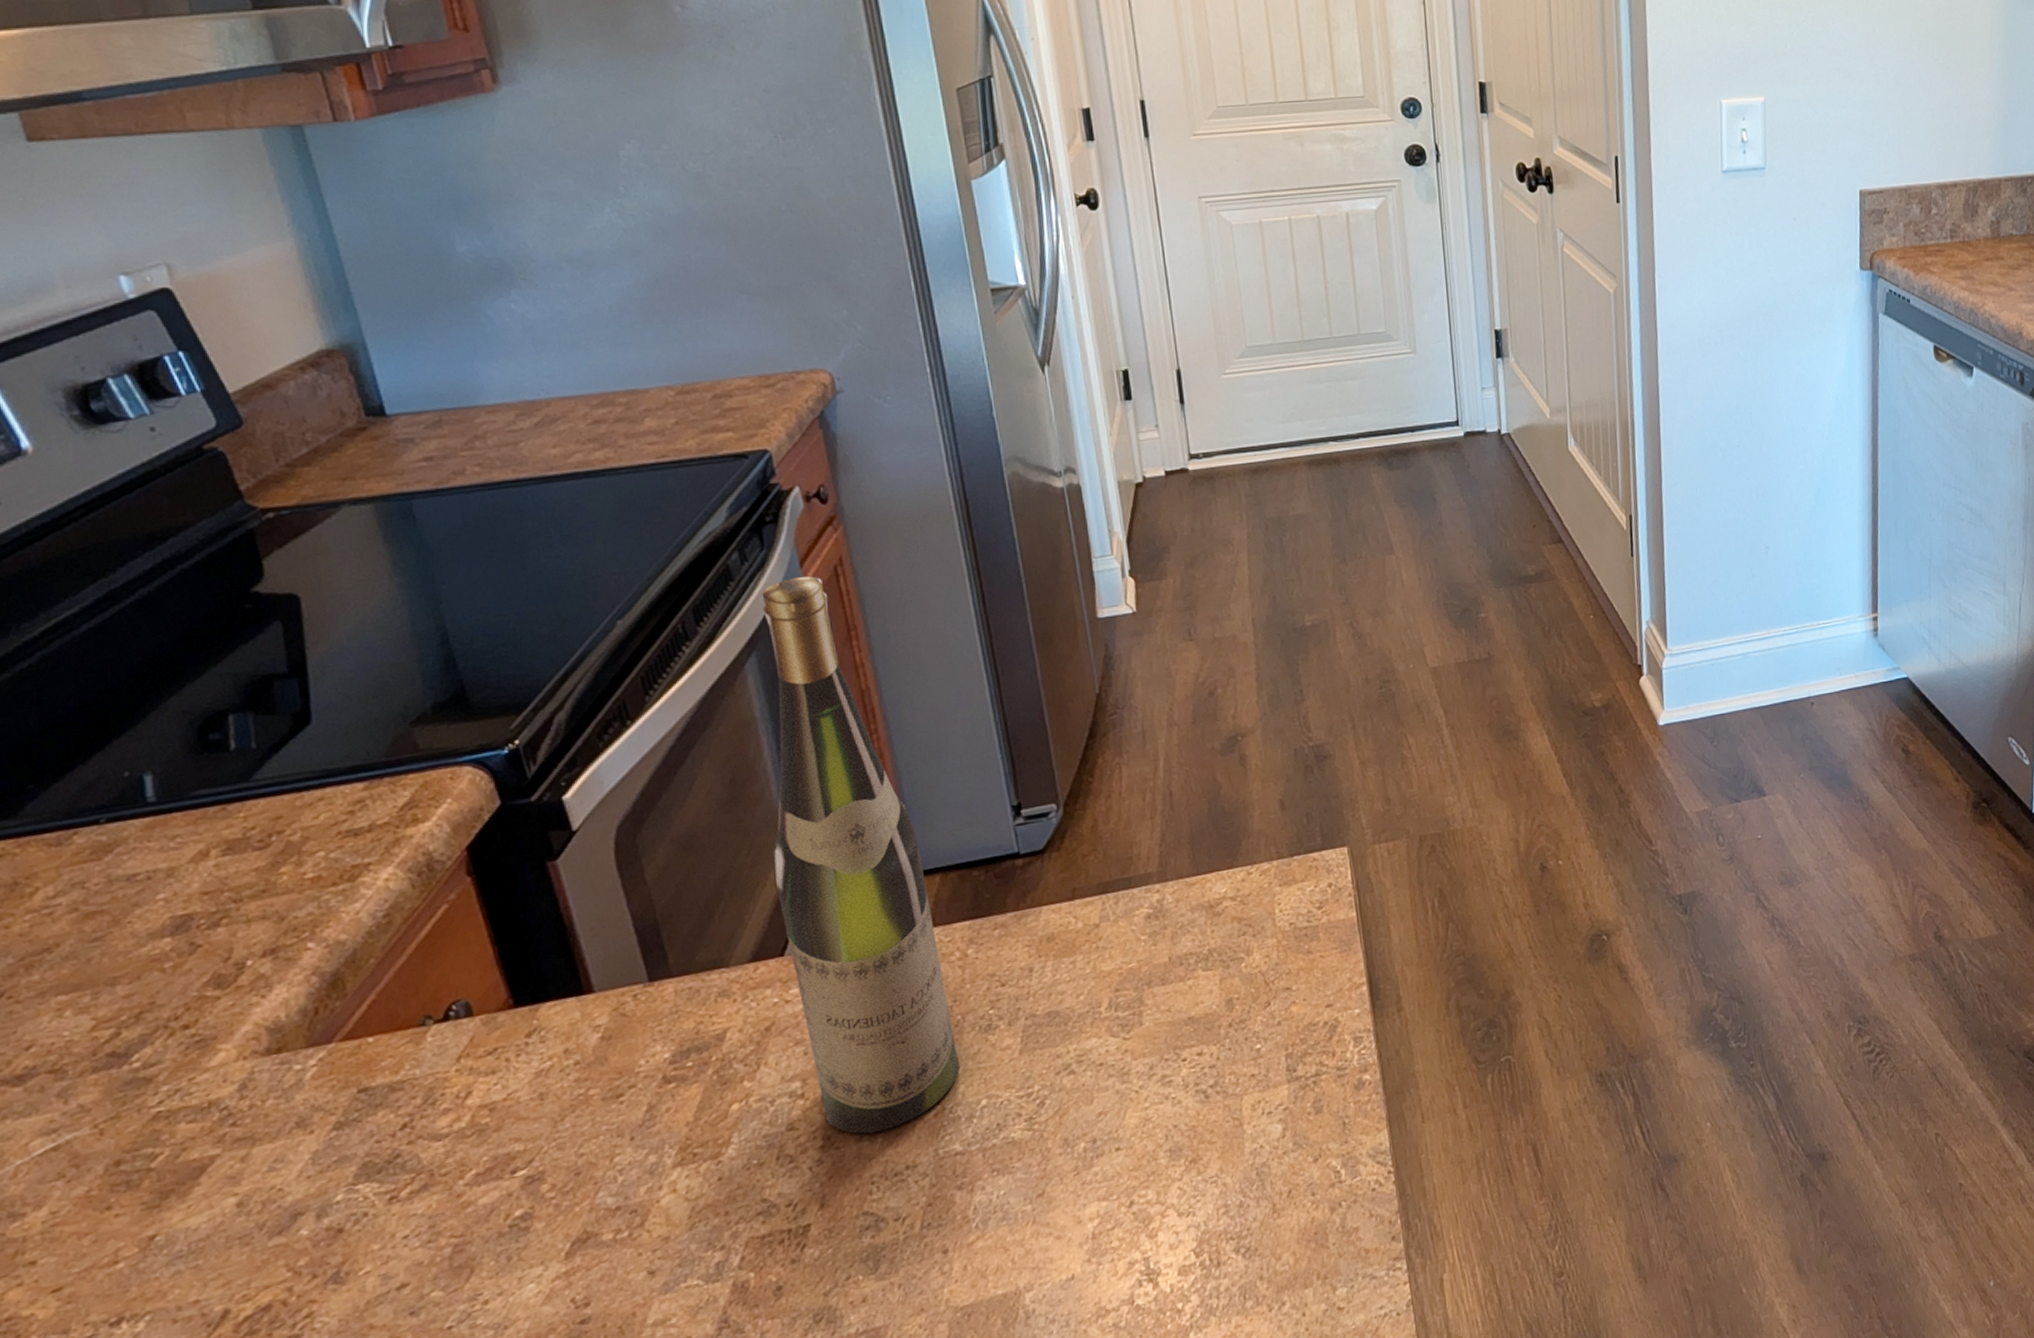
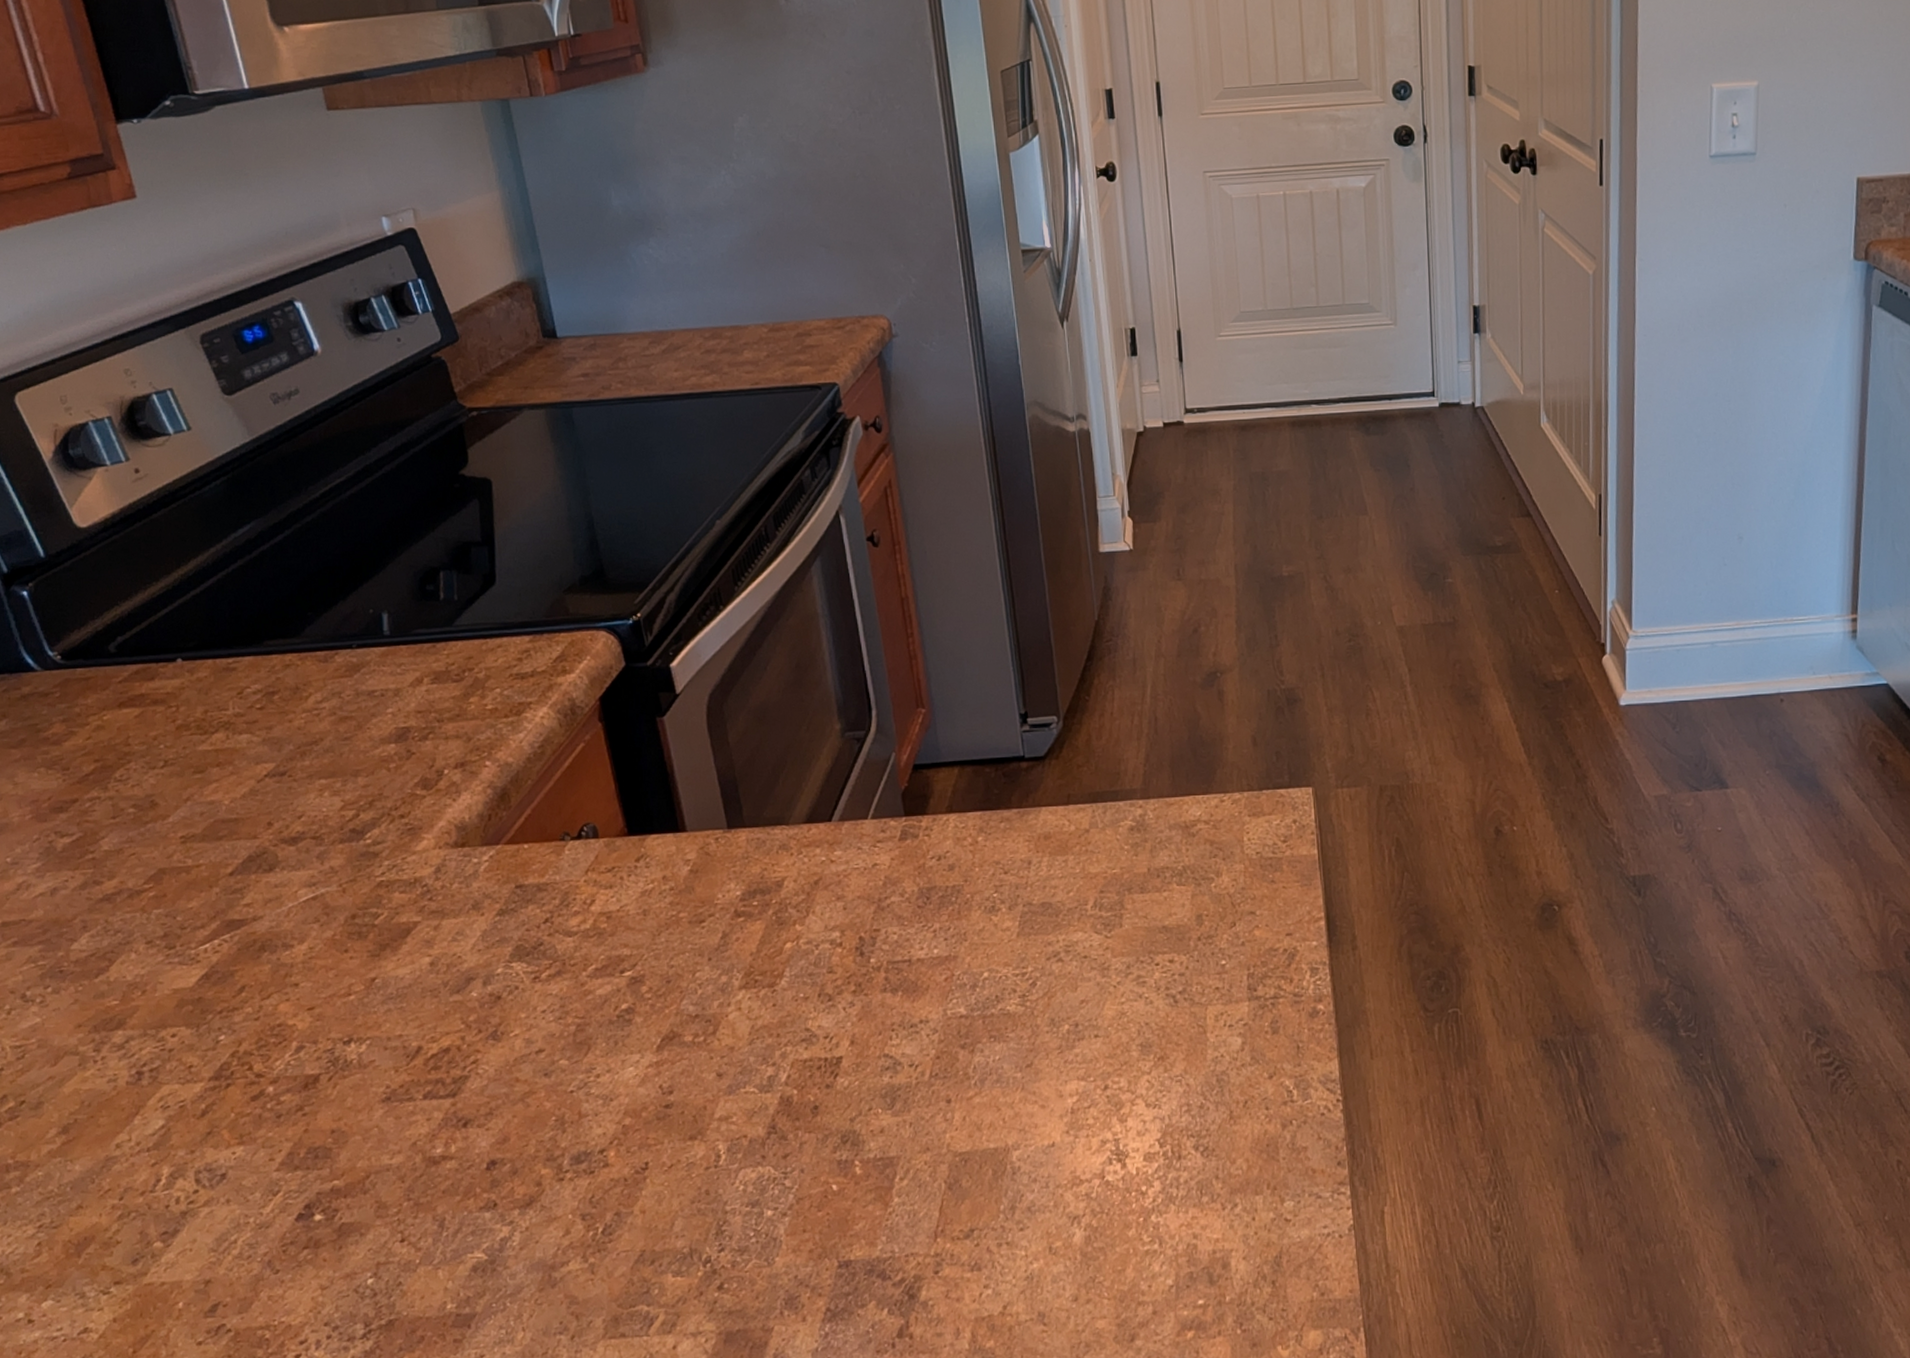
wine bottle: present [762,576,959,1134] -> none [826,494,967,986]

